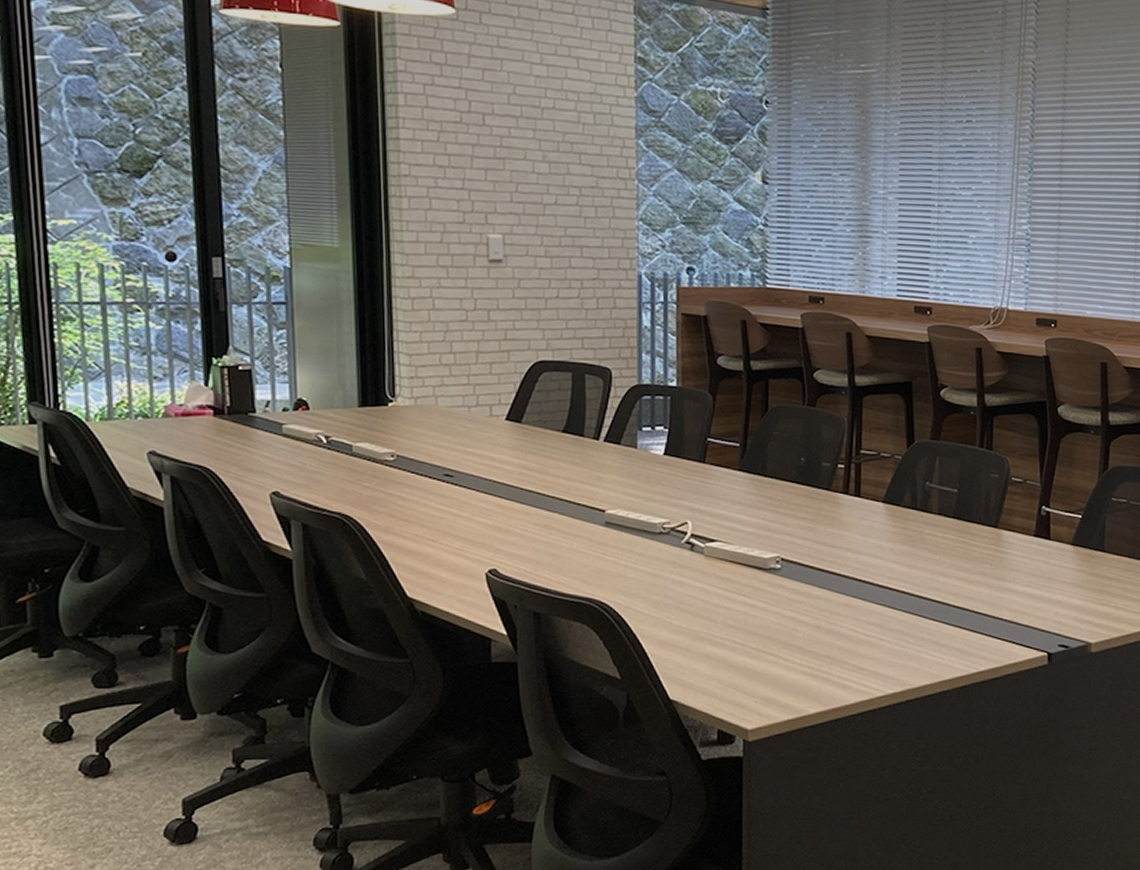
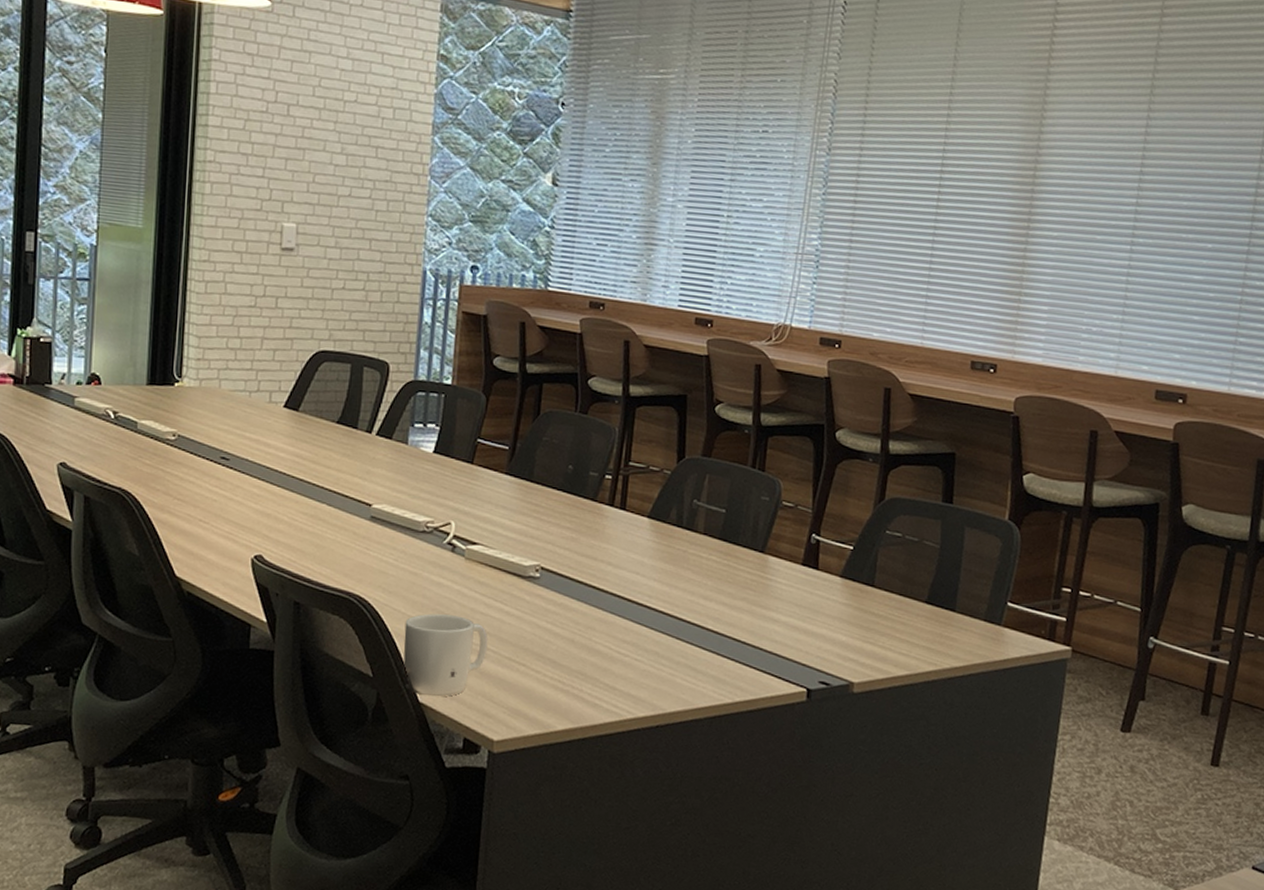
mug: none [649,612,734,693] -> present [403,613,488,697]

